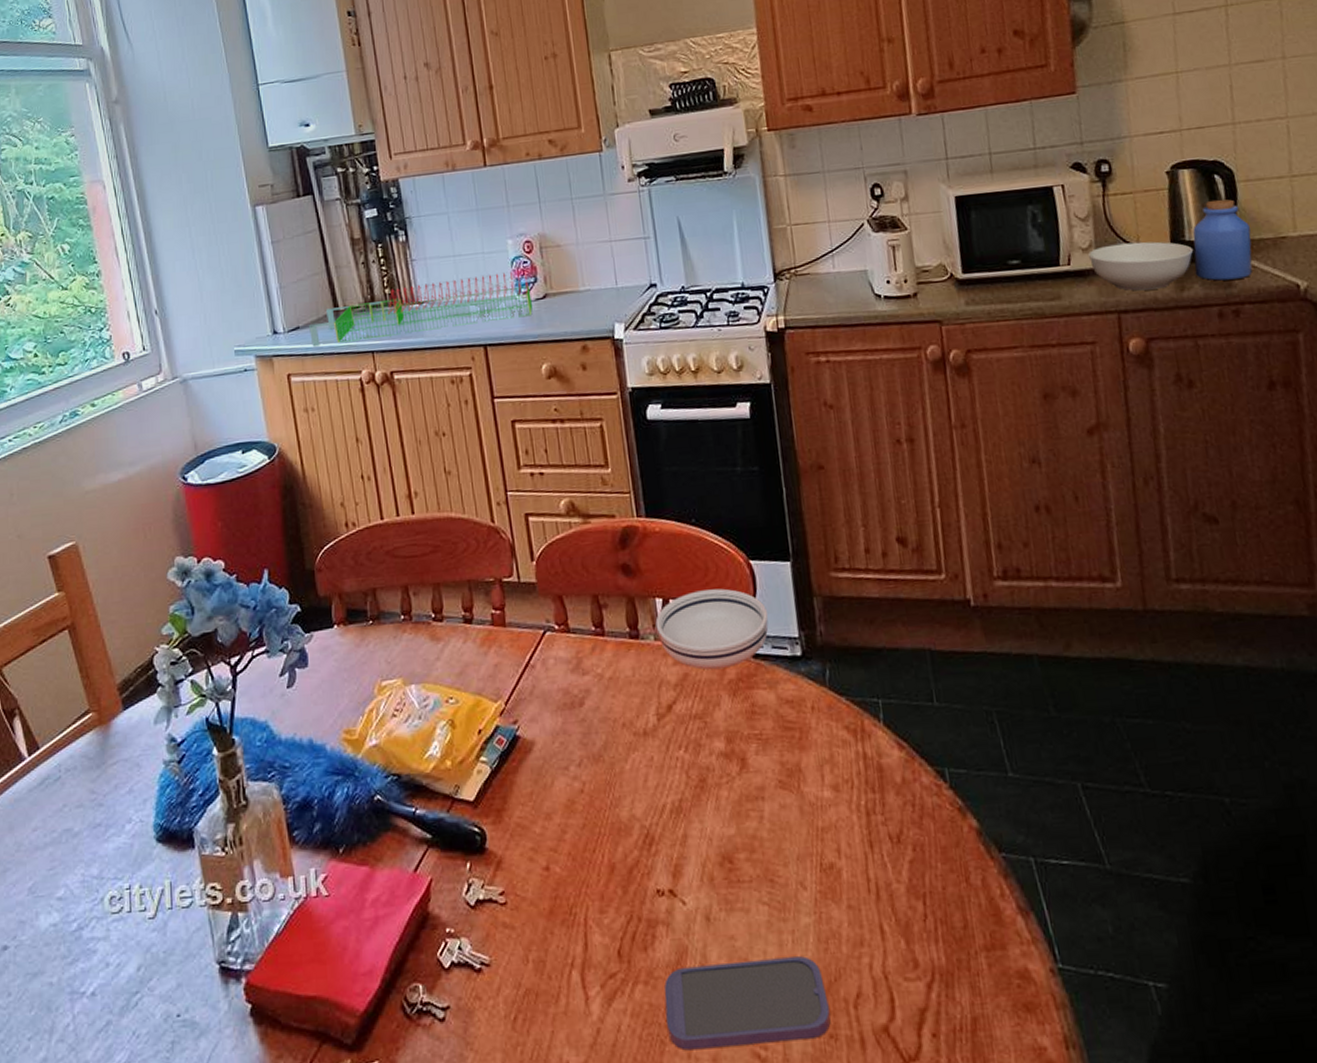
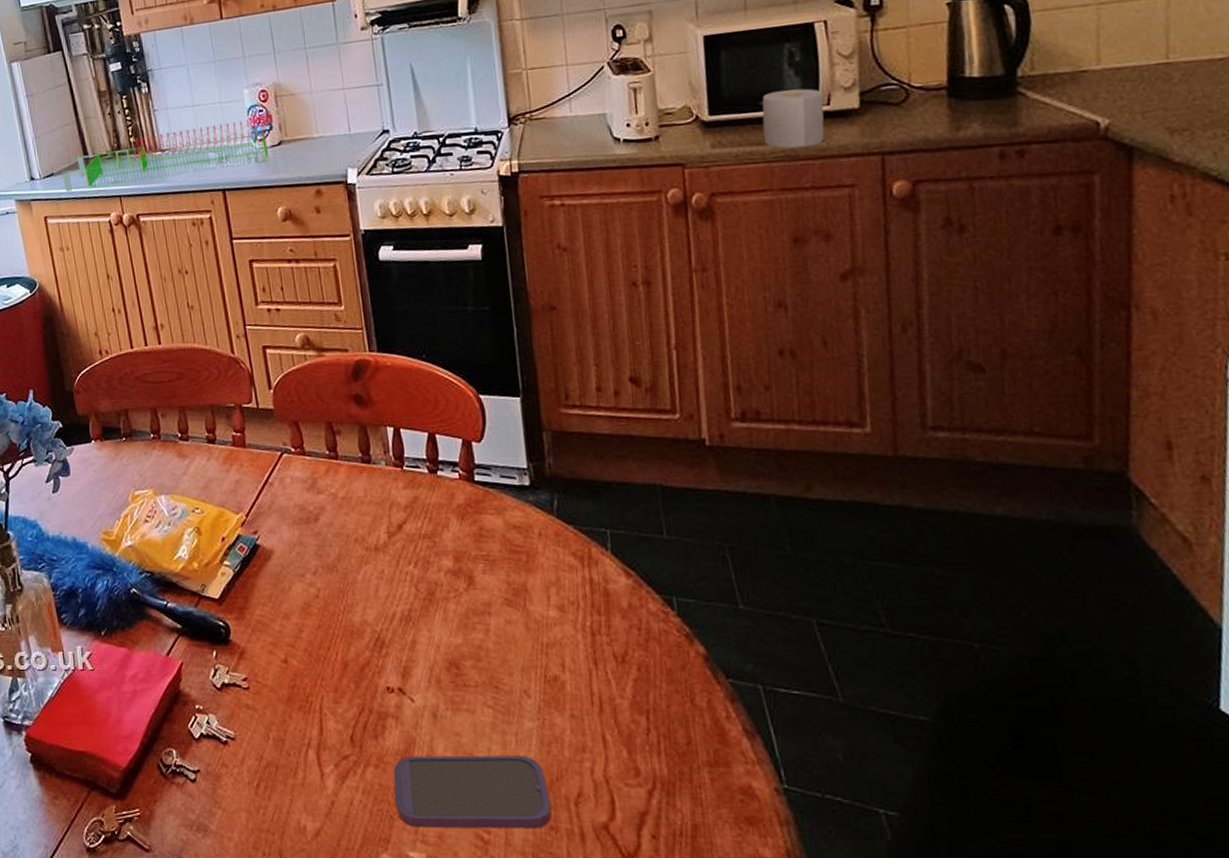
bowl: present [655,588,769,670] -> none [386,420,497,495]
paper towel roll: none [1010,249,1067,307] -> present [762,88,825,149]
bowl: present [1088,241,1194,291] -> none [851,78,975,131]
jar: present [1192,199,1253,281] -> none [974,31,1045,120]

